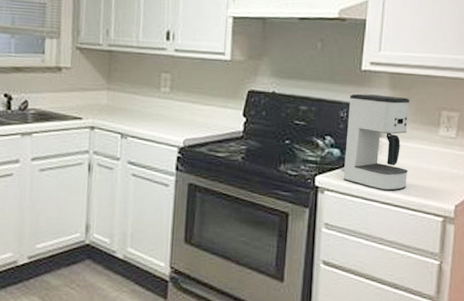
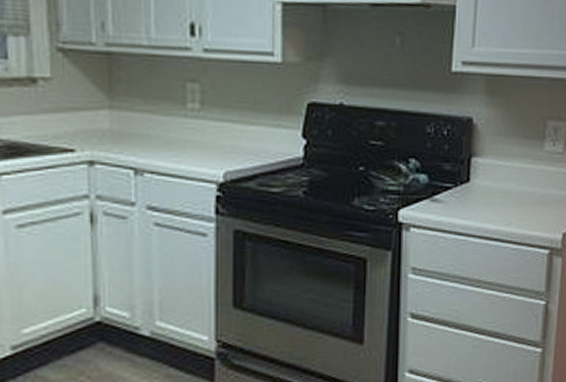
coffee maker: present [343,94,410,191] -> none [433,102,510,222]

